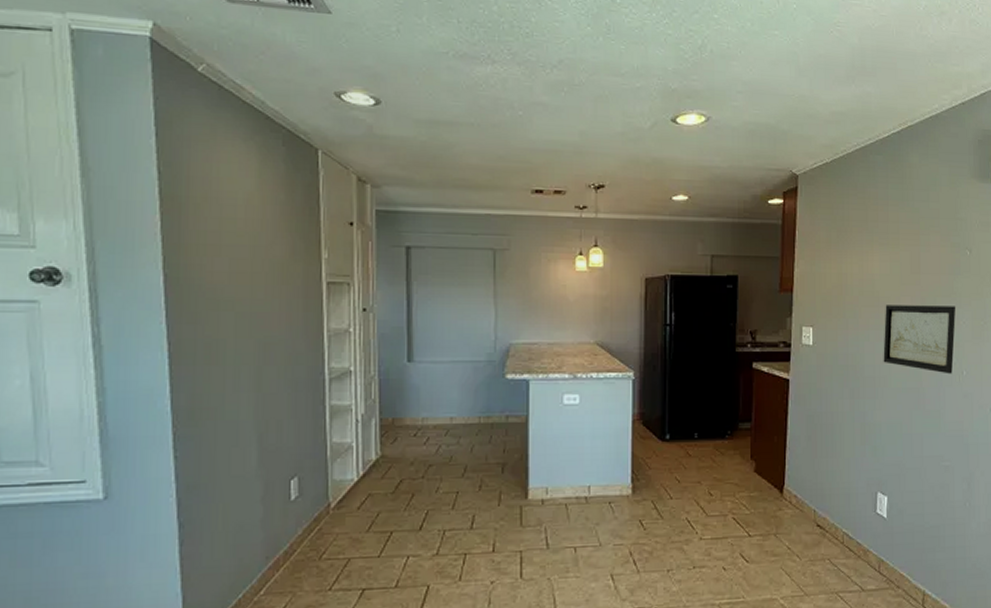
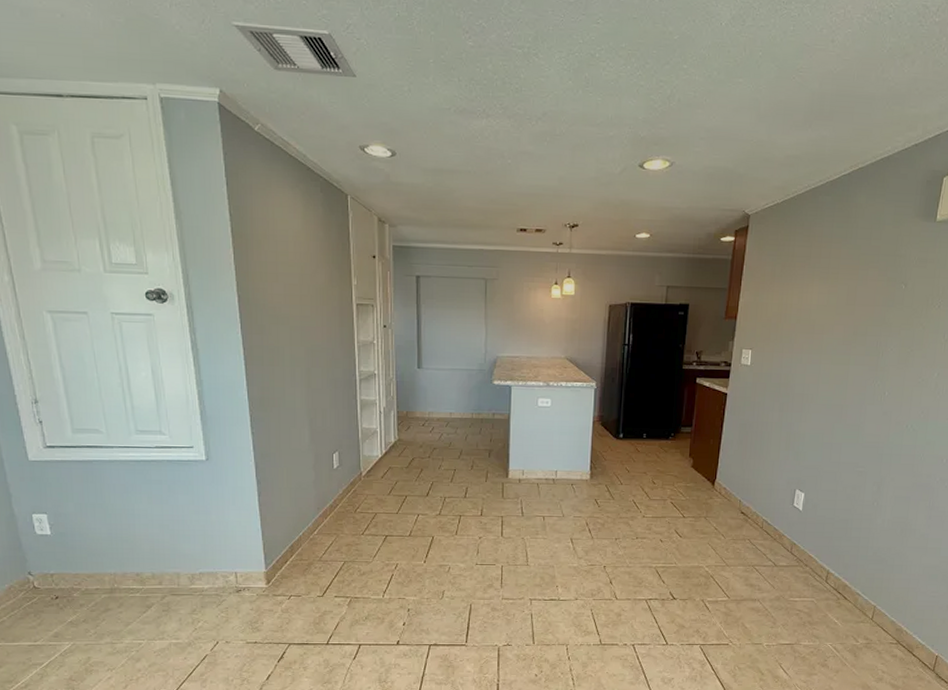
wall art: present [883,305,955,374] -> none [812,332,885,394]

